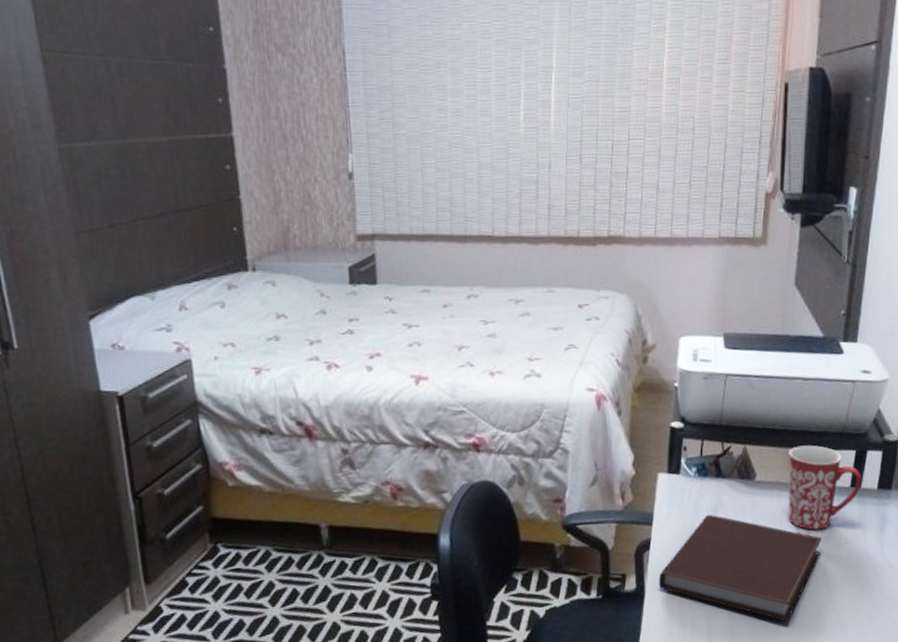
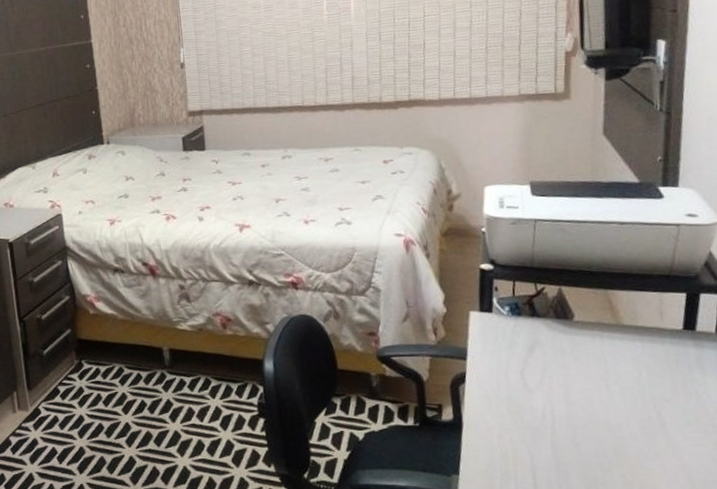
notebook: present [658,514,822,622] -> none [475,351,654,462]
mug: present [788,445,862,530] -> none [609,287,696,372]

